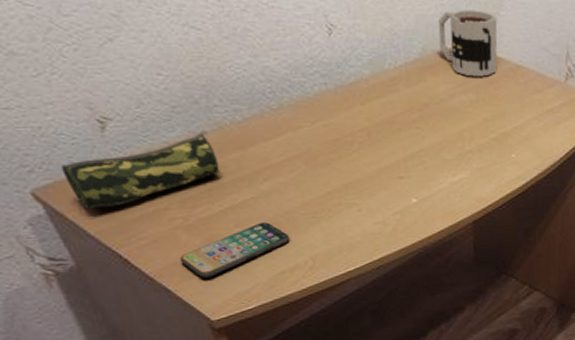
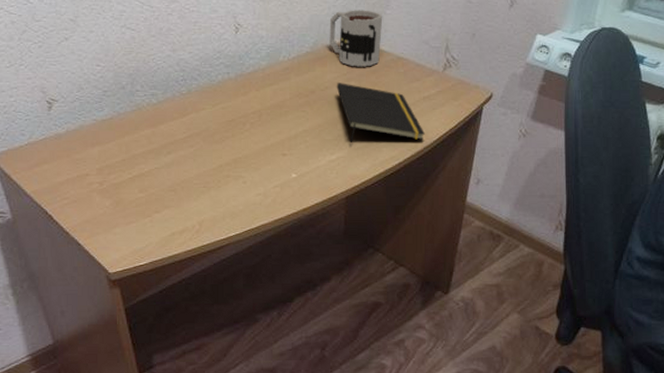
pencil case: present [61,131,220,209] -> none [15,111,134,172]
smartphone: present [180,222,290,278] -> none [92,189,183,235]
notepad: none [452,95,552,162] -> present [336,83,426,142]

